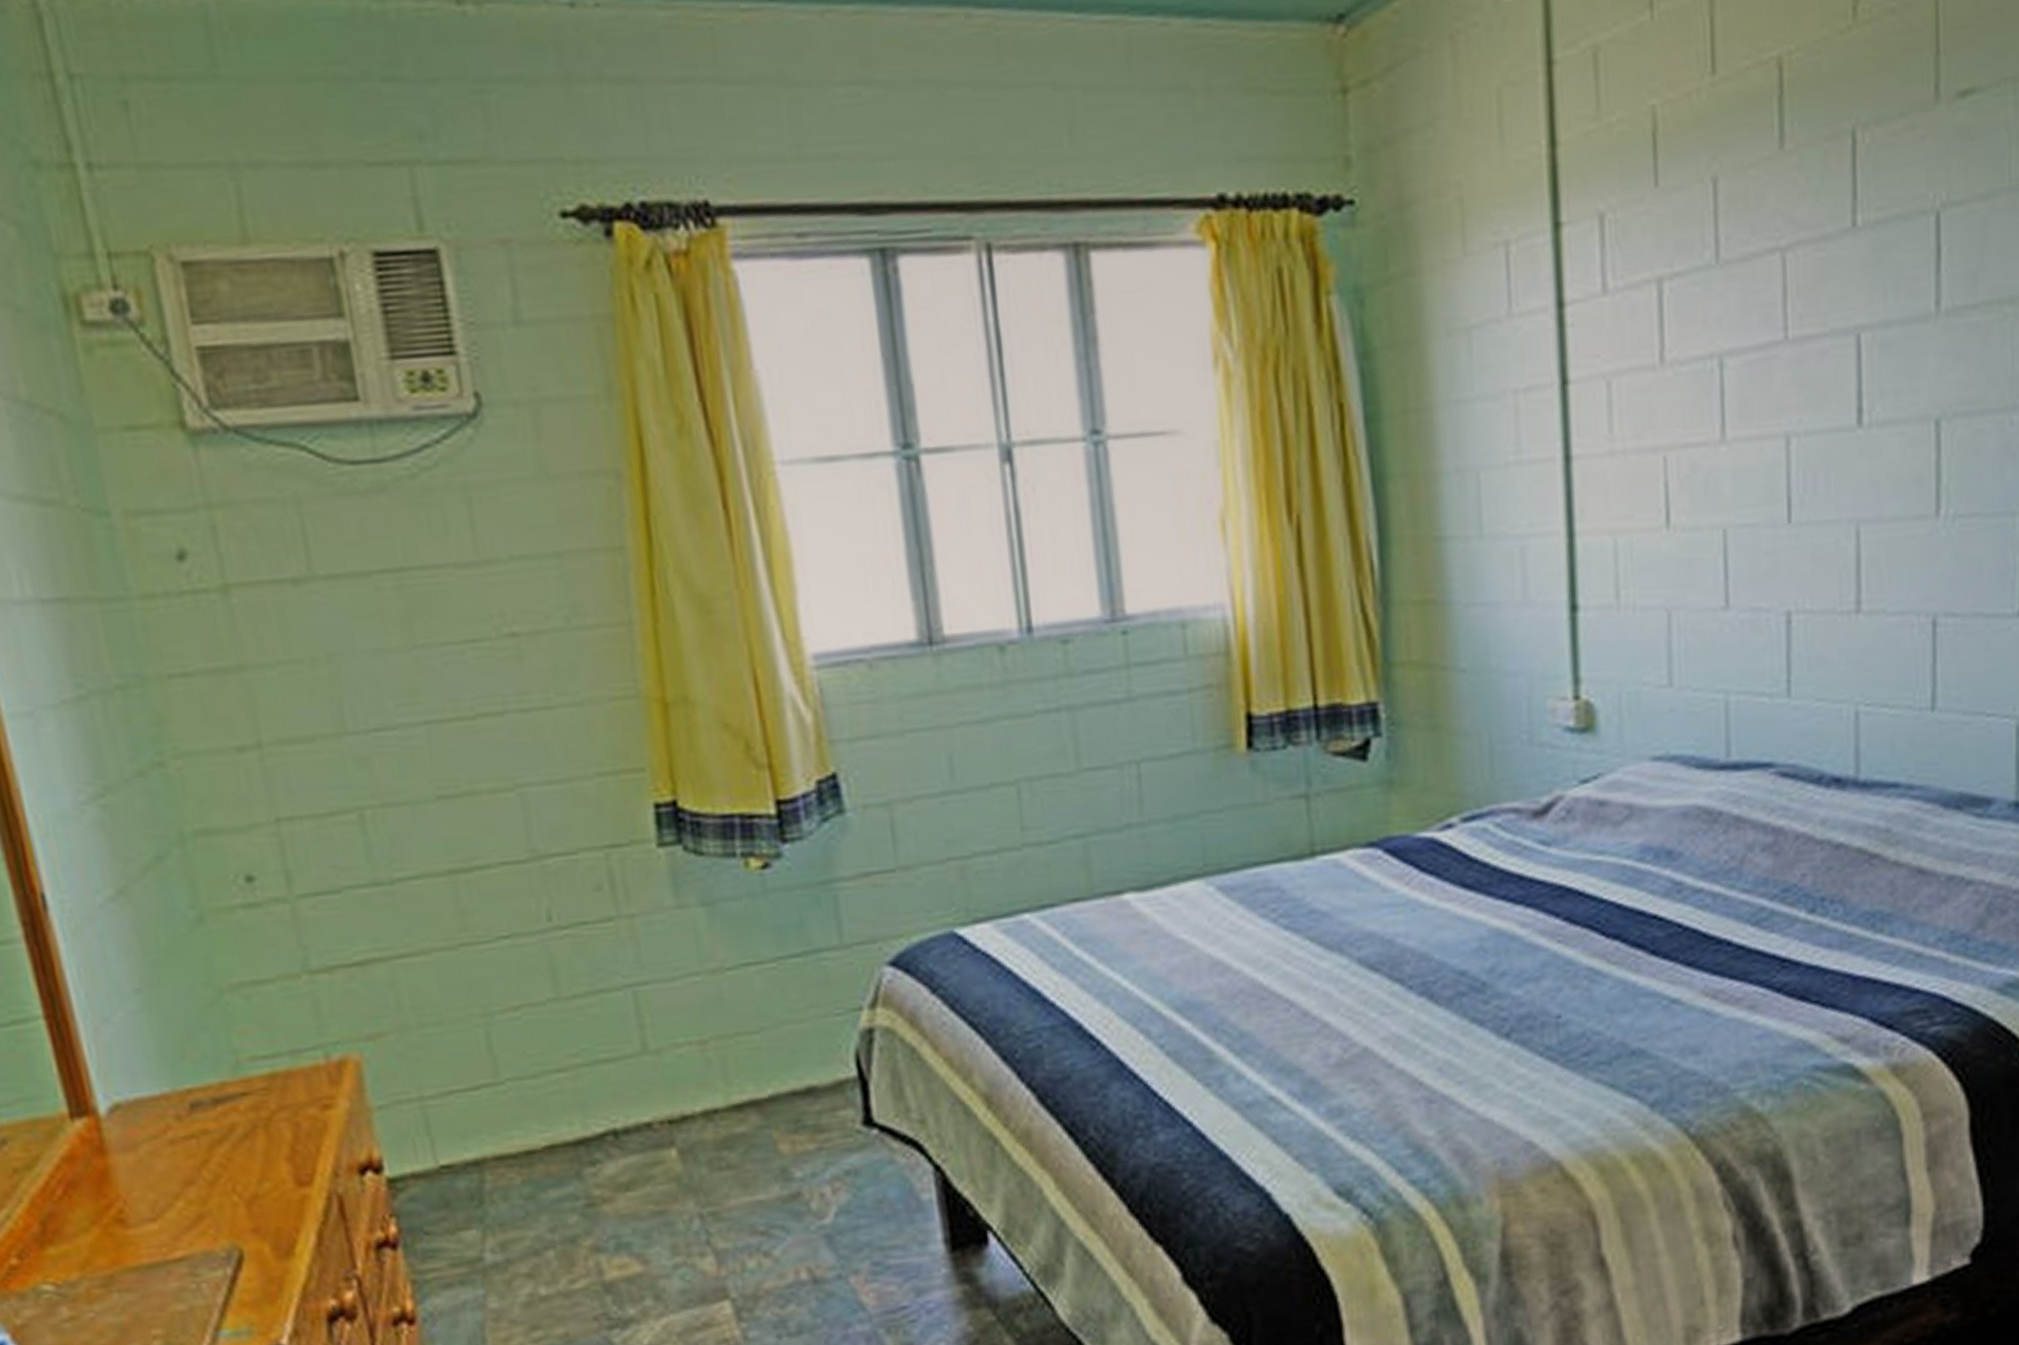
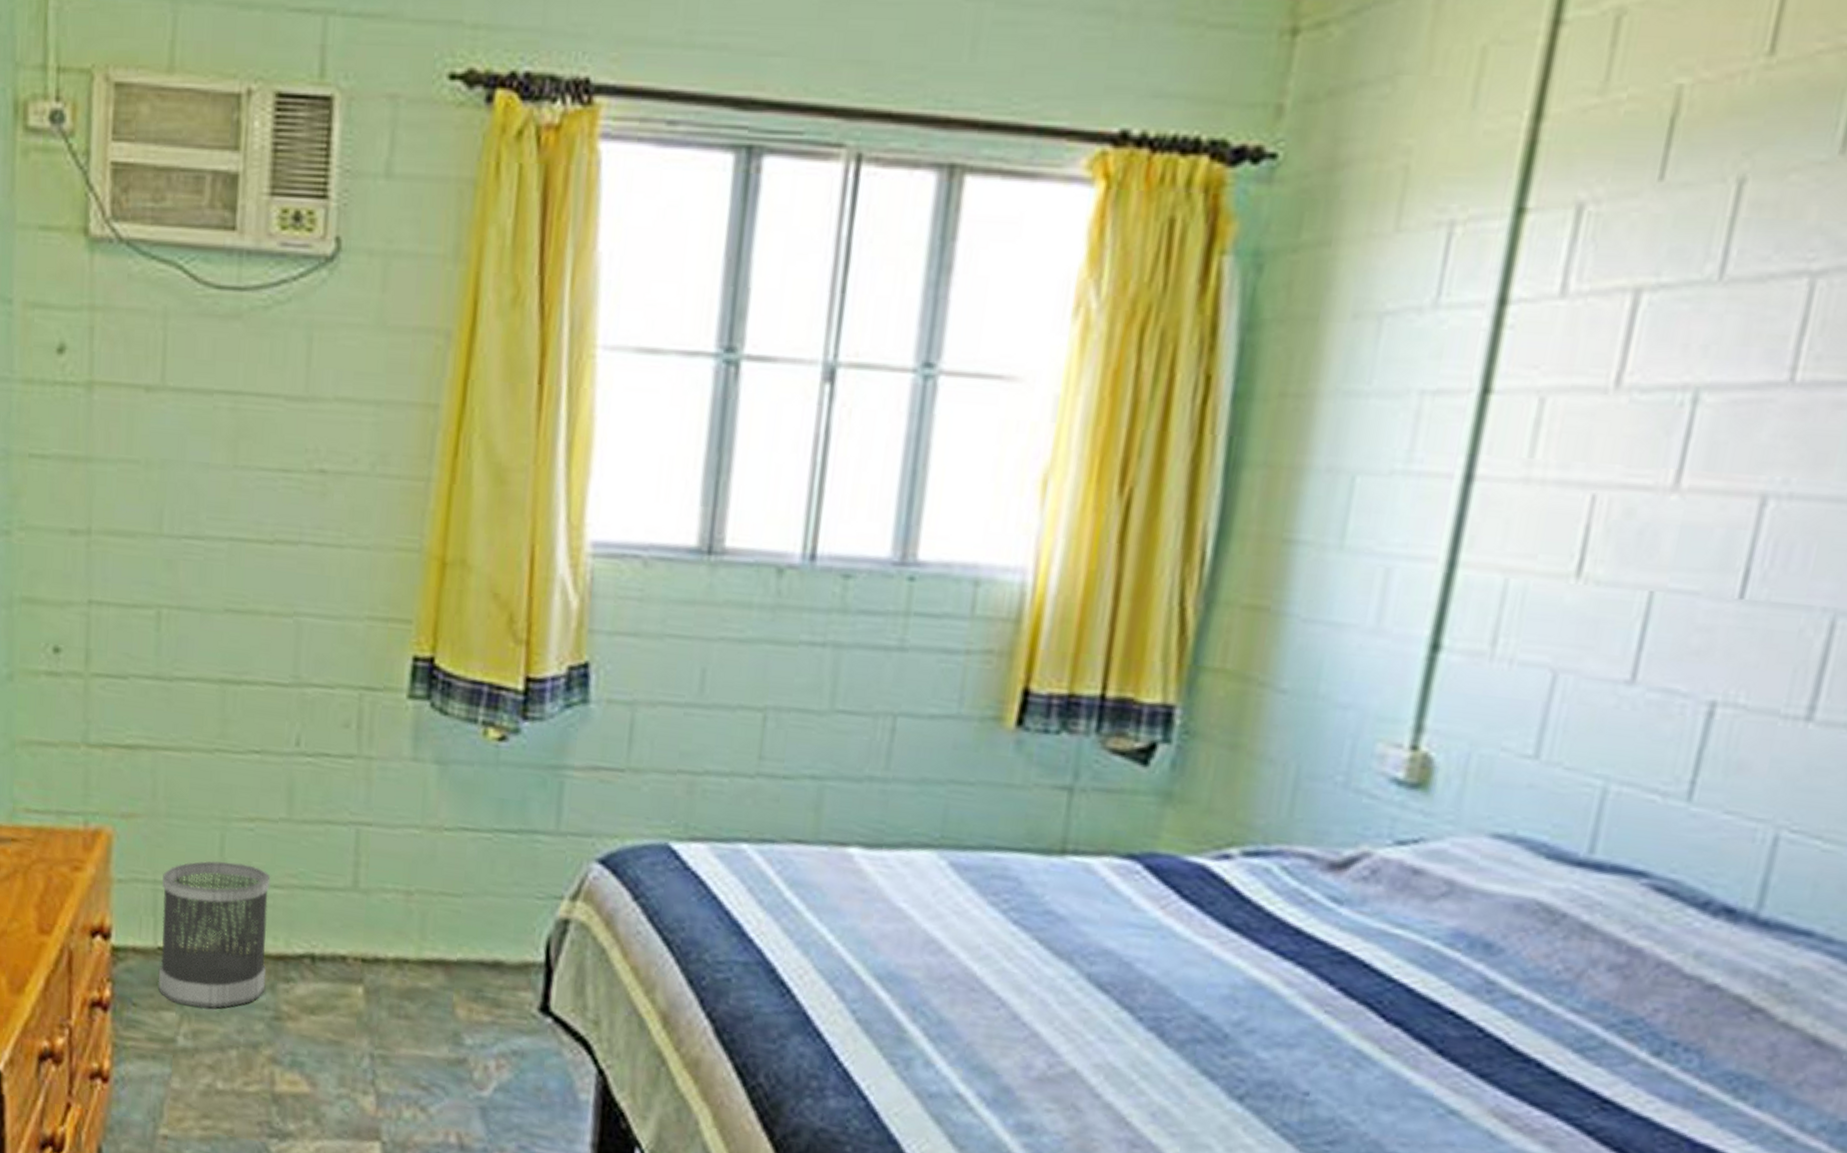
wastebasket: none [428,1055,571,1219] -> present [158,860,271,1009]

